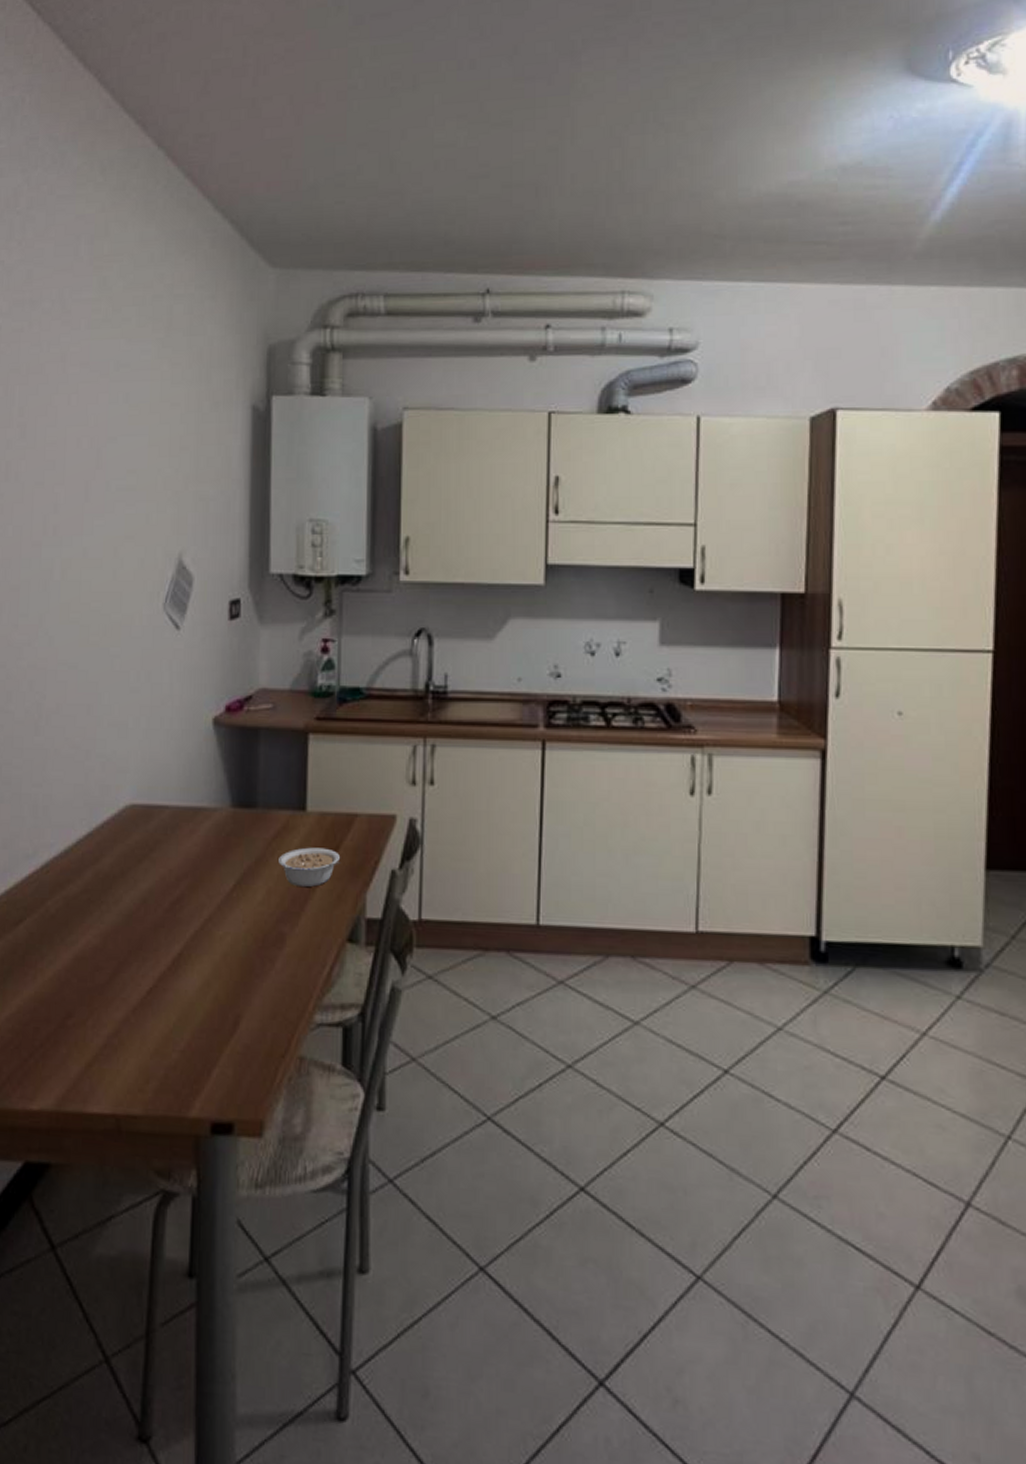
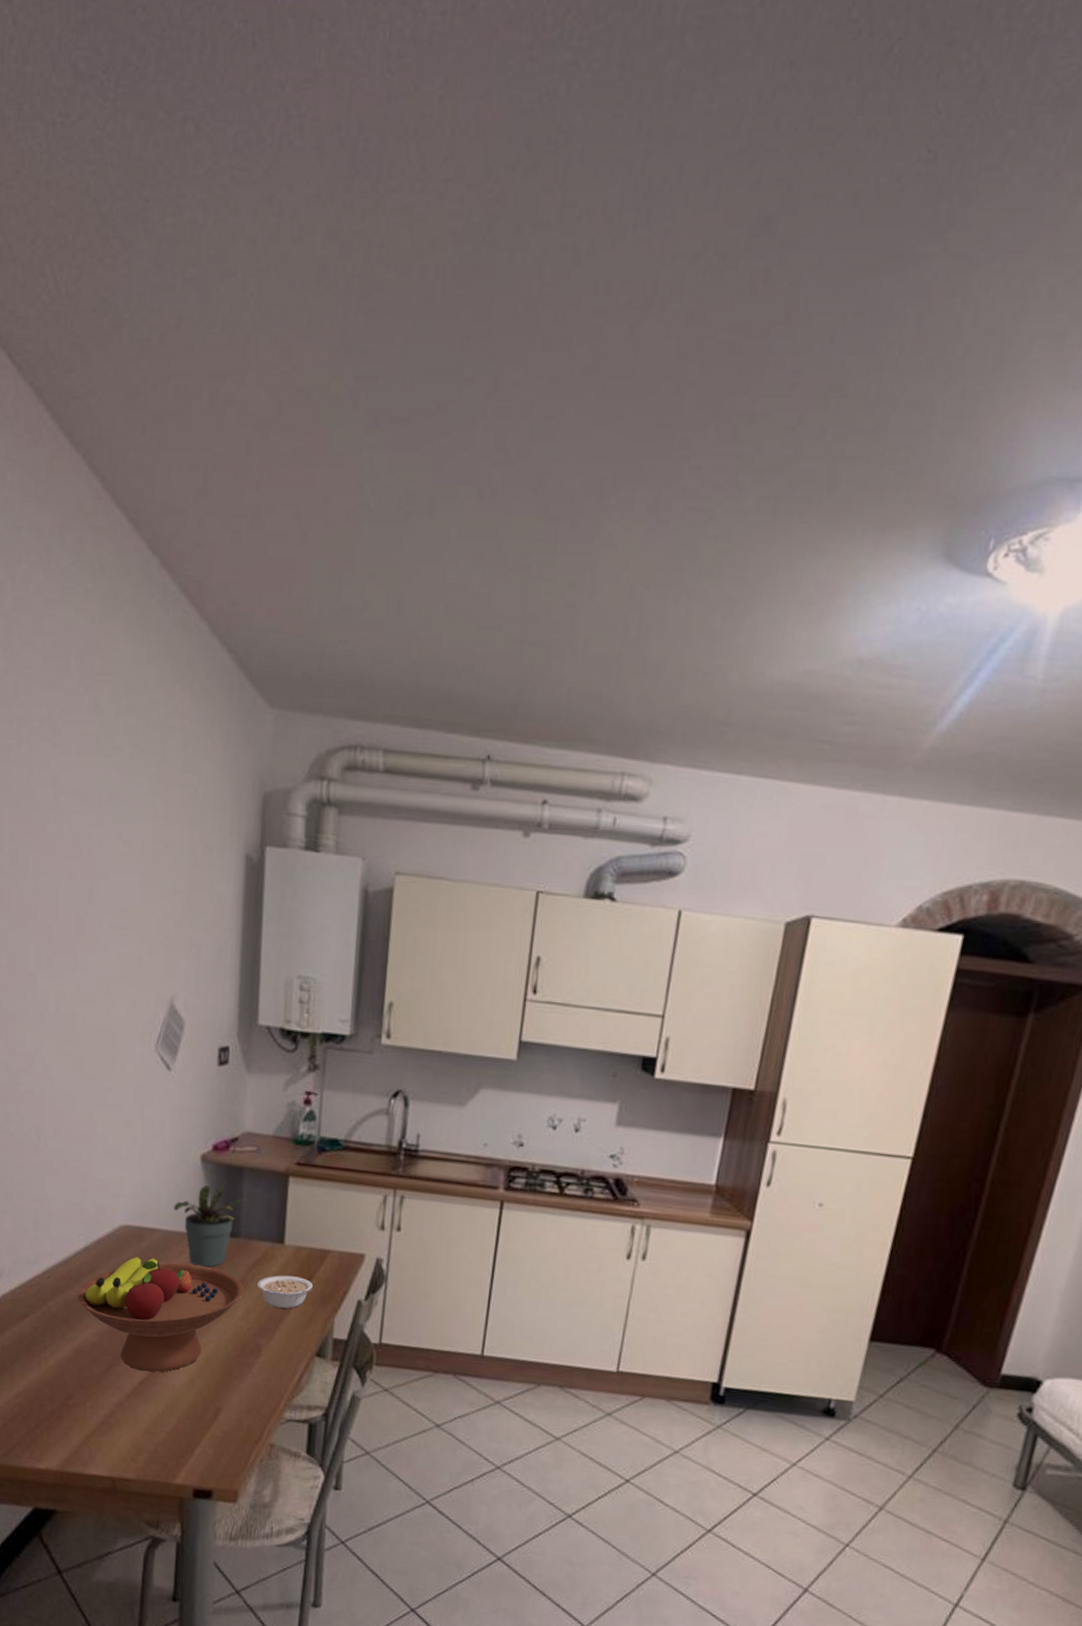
fruit bowl: none [79,839,263,978] -> present [77,1257,244,1373]
potted plant: none [184,745,263,846] -> present [173,1181,246,1267]

